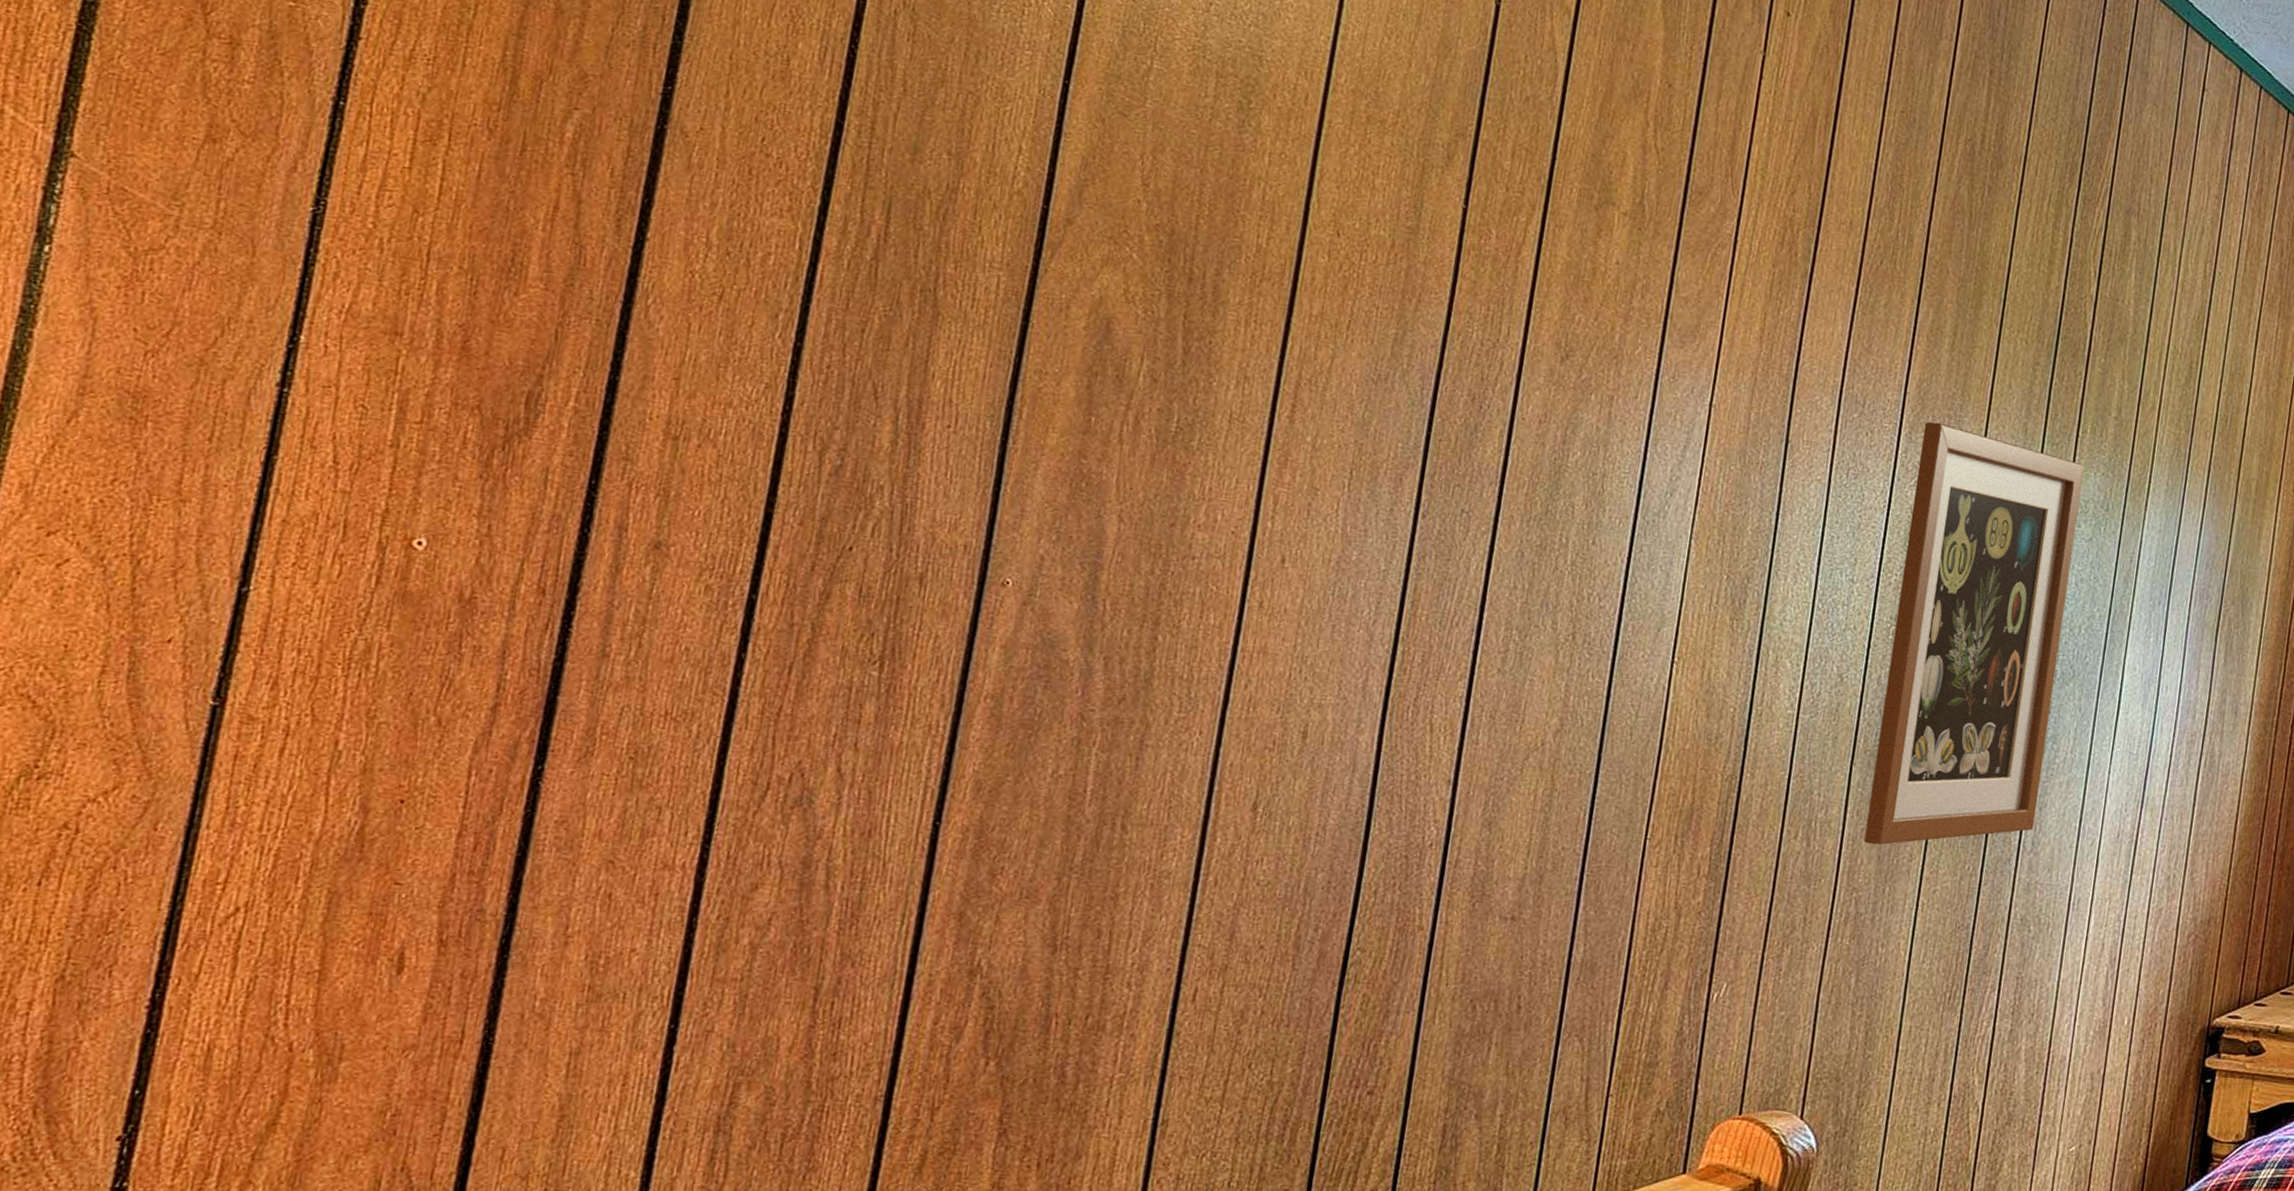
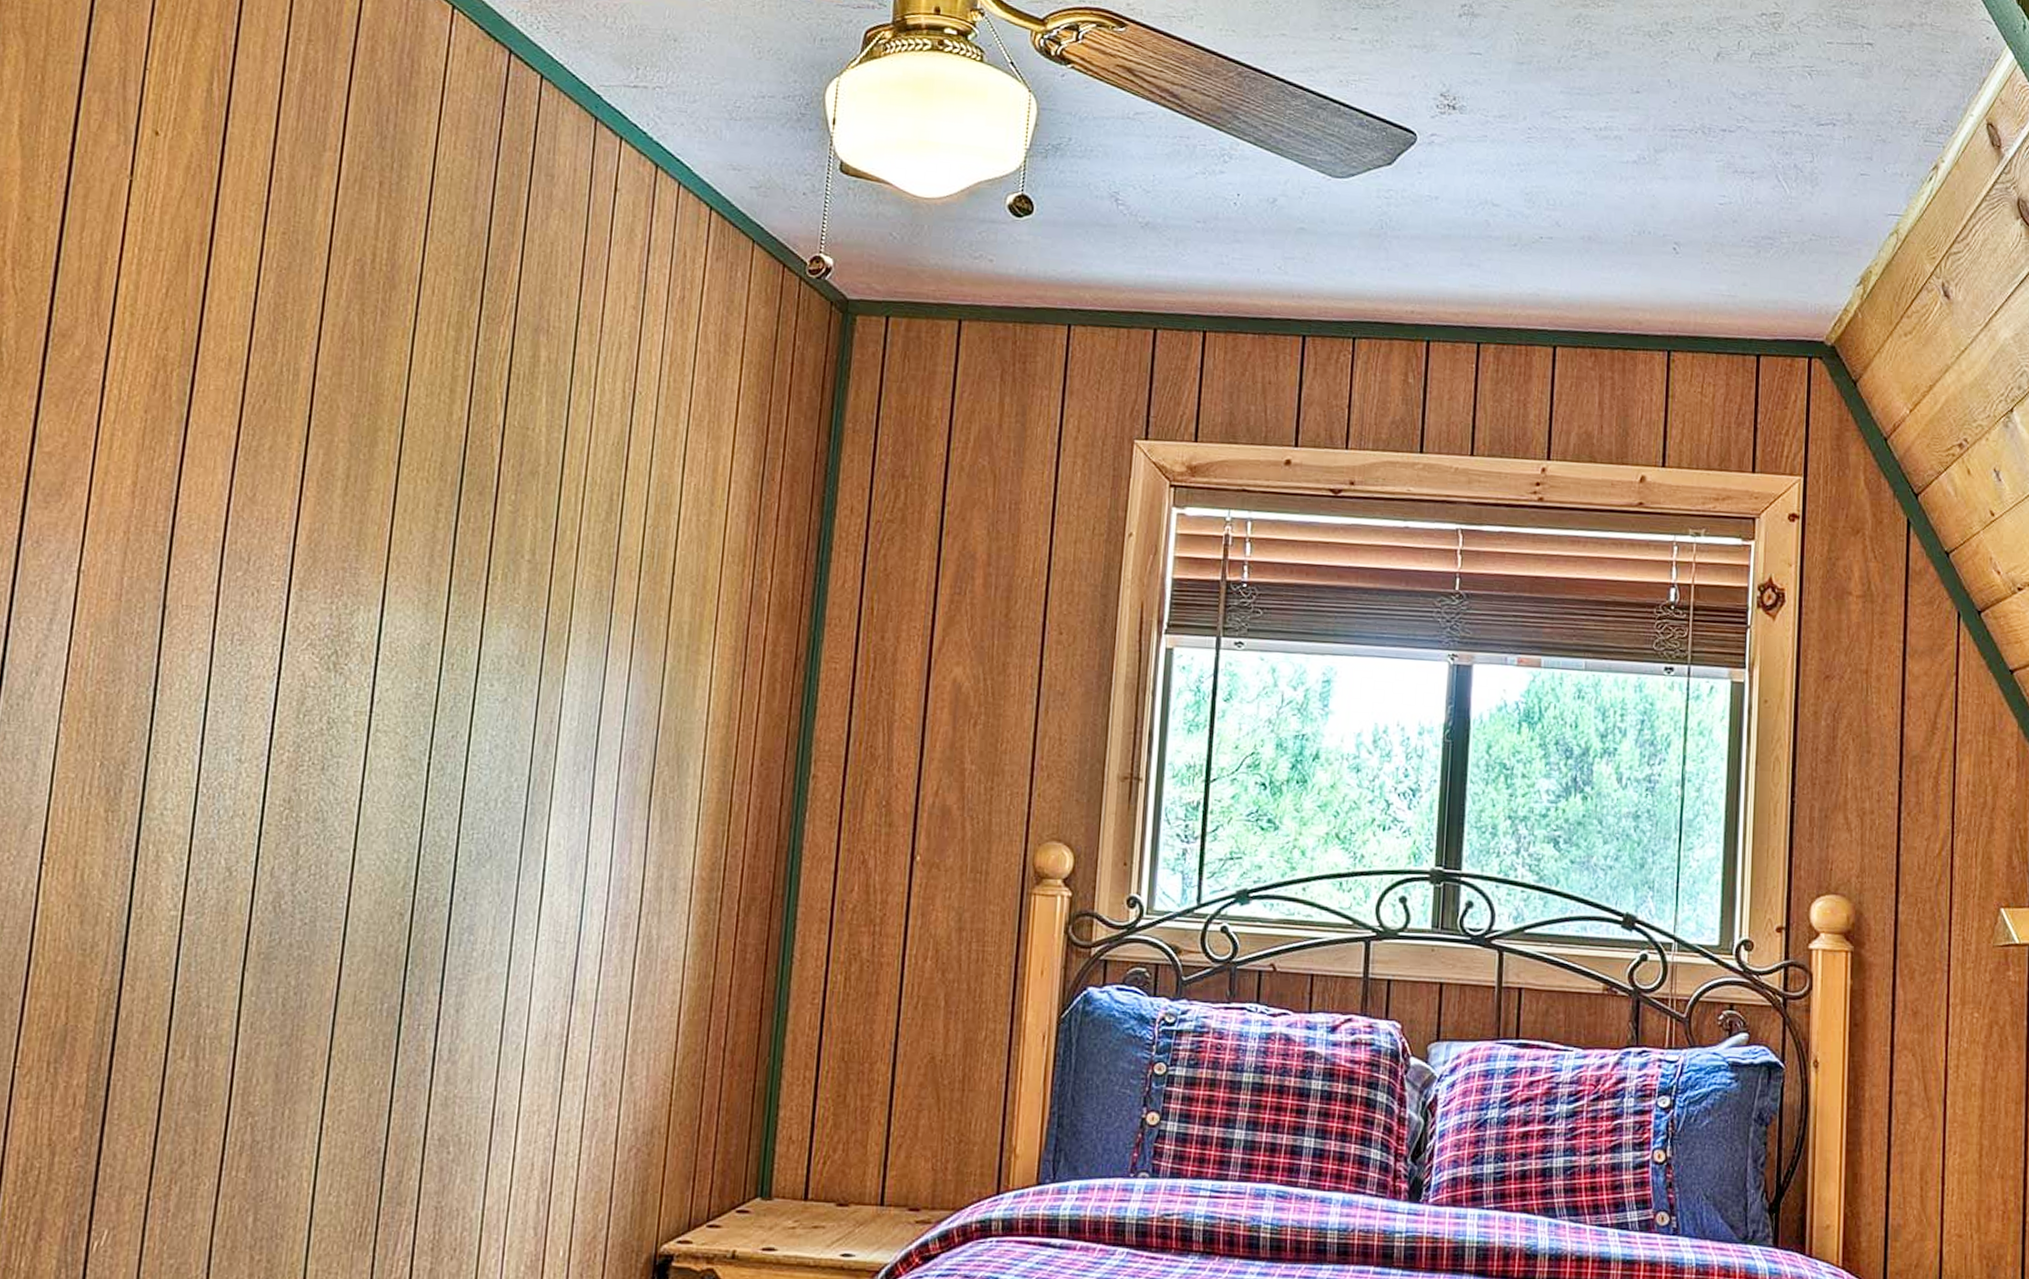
wall art: present [1864,421,2085,845] -> none [259,576,496,1061]

